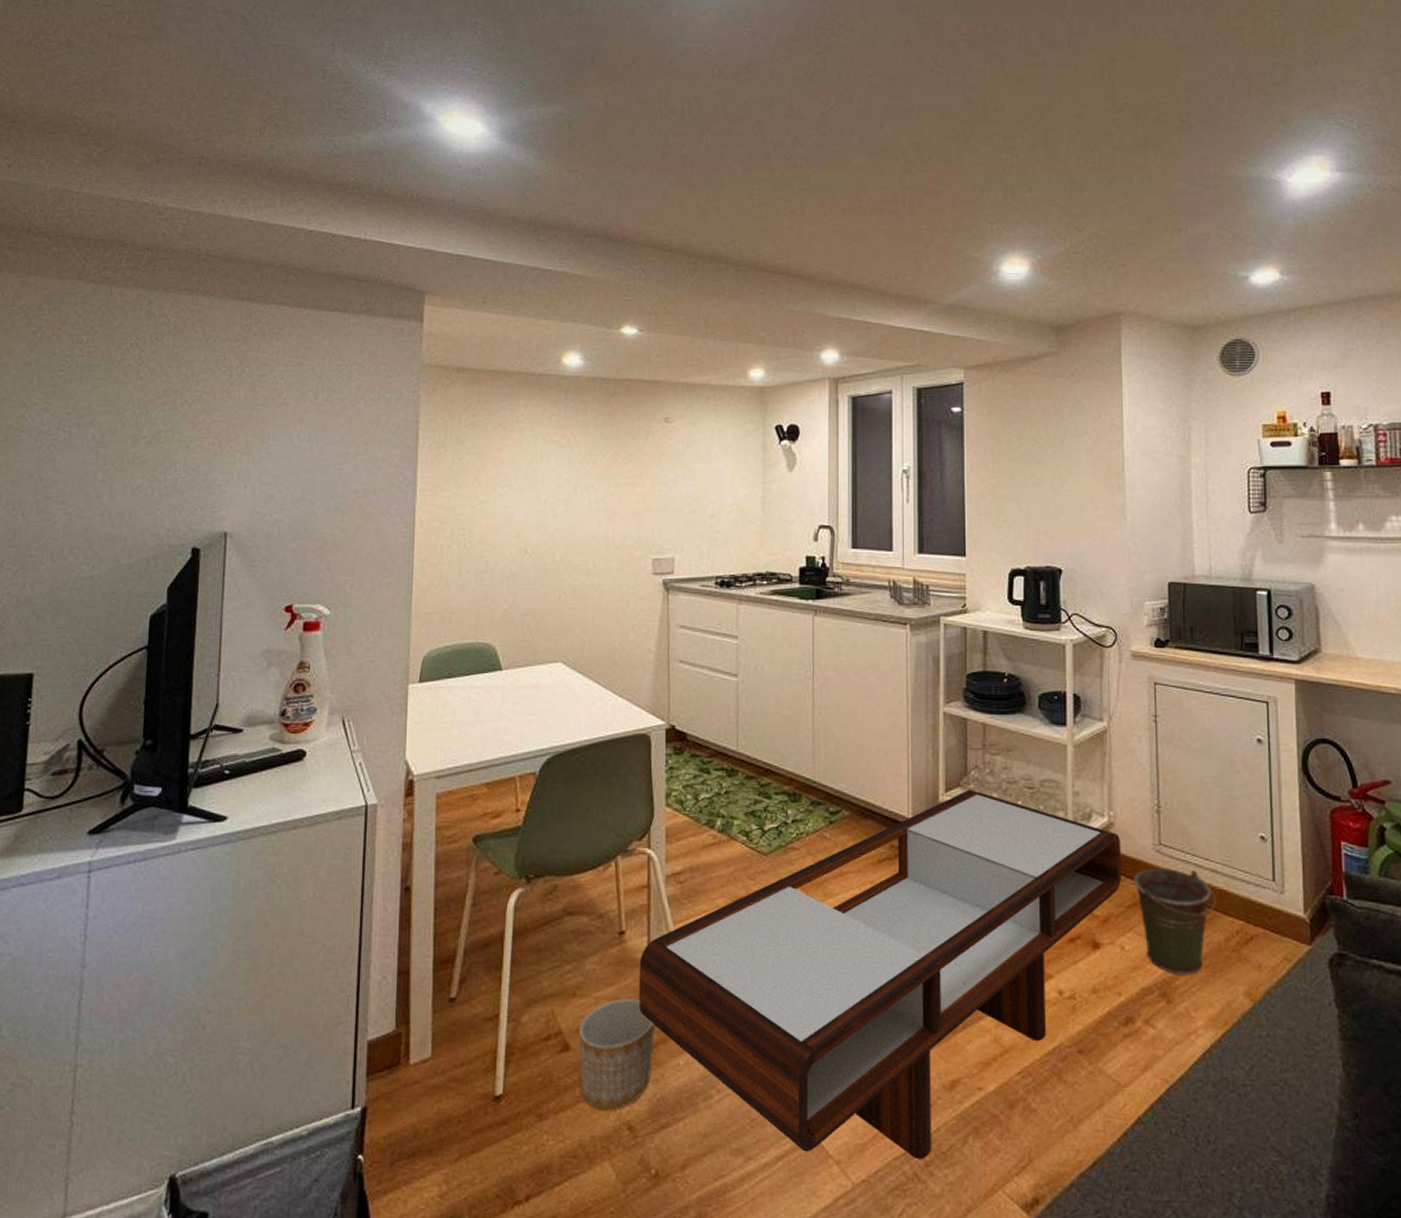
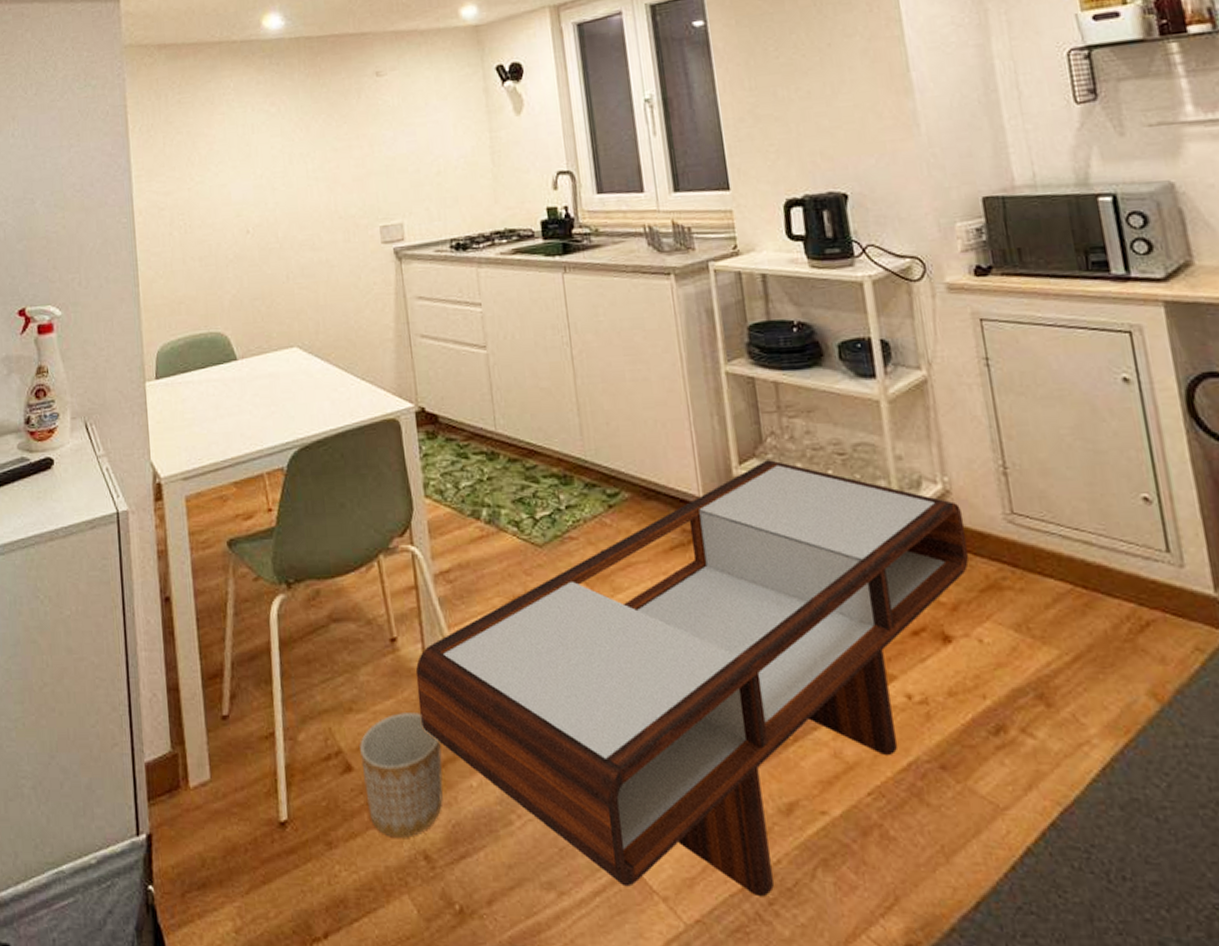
bucket: present [1134,867,1217,974] -> none [984,541,1096,671]

